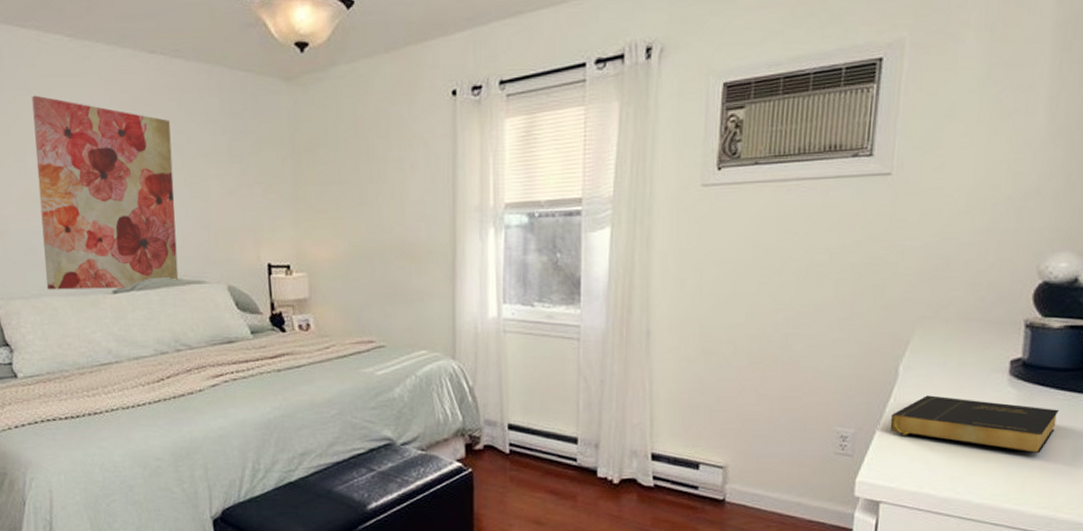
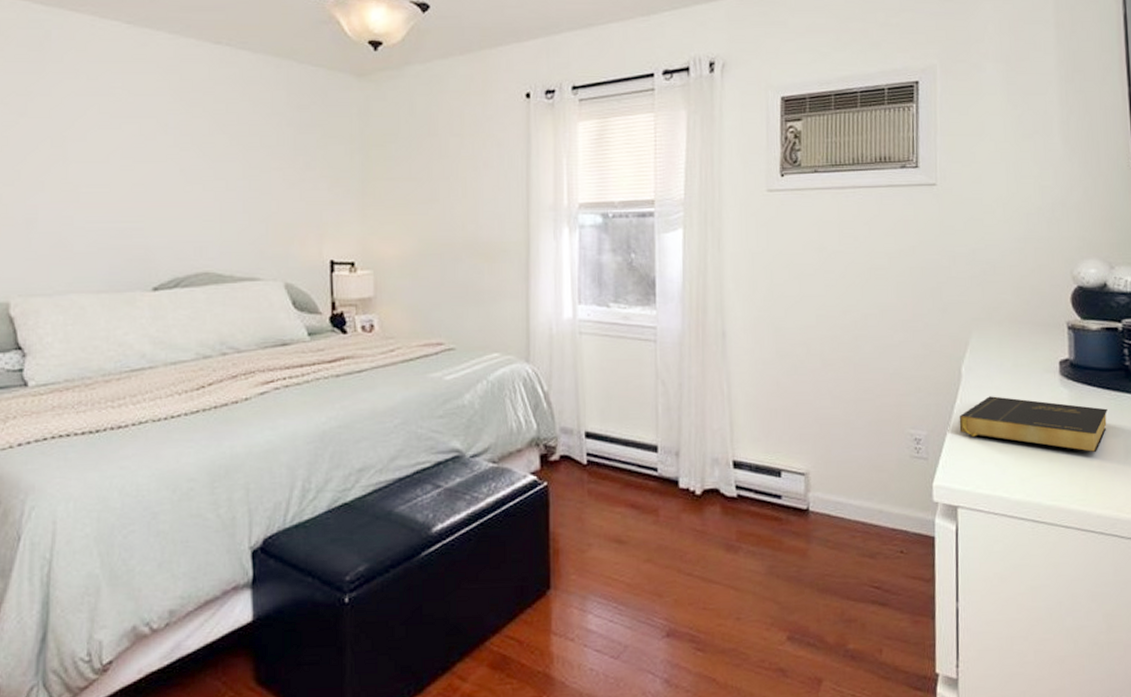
wall art: present [32,95,179,290] -> none [75,80,231,286]

